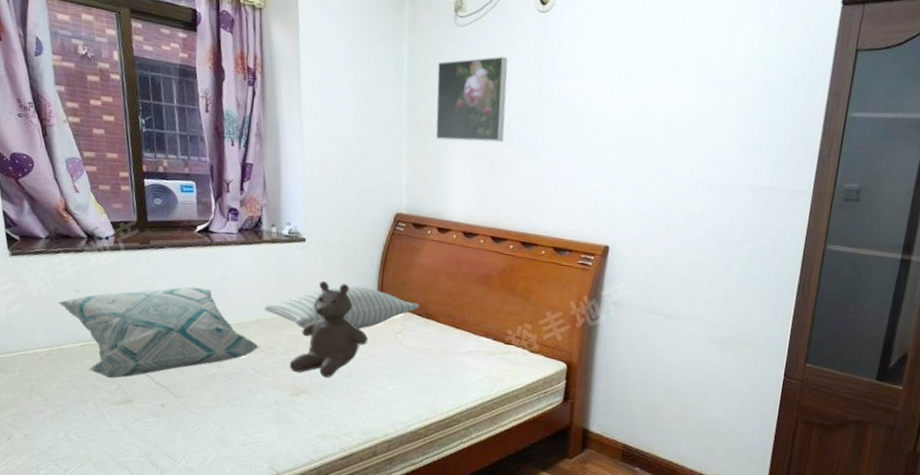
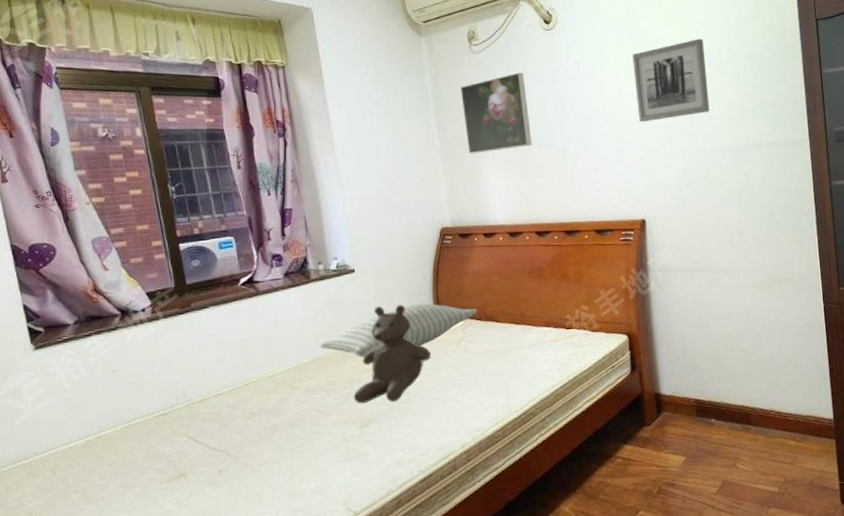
decorative pillow: present [57,287,260,379] -> none [92,339,320,456]
wall art: none [624,50,716,140] -> present [632,38,710,122]

